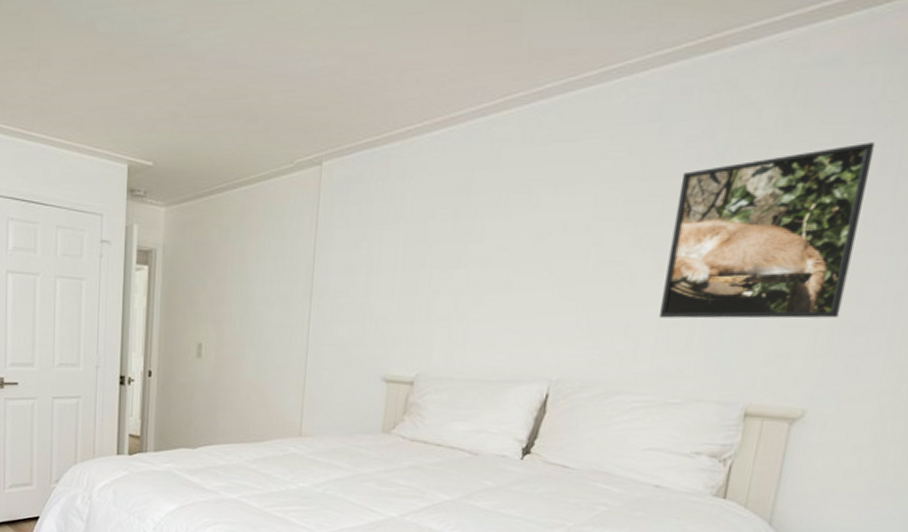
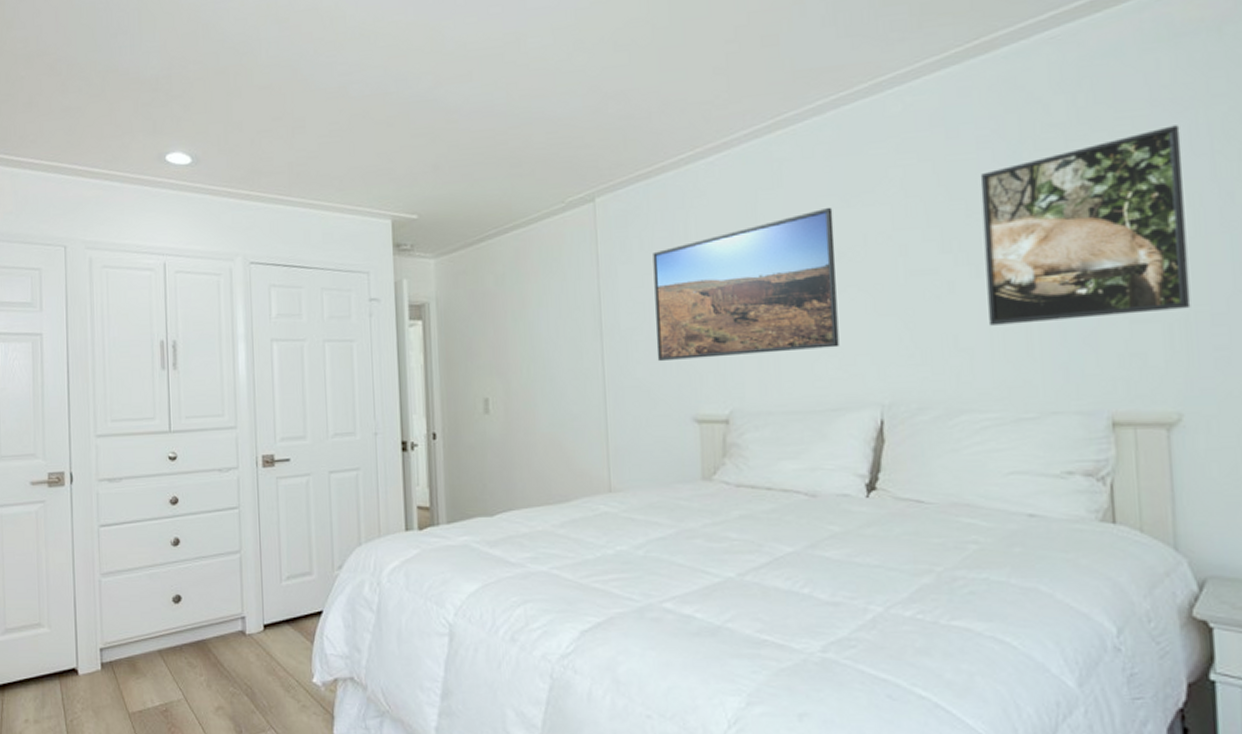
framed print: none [358,191,541,325] -> present [653,207,839,362]

